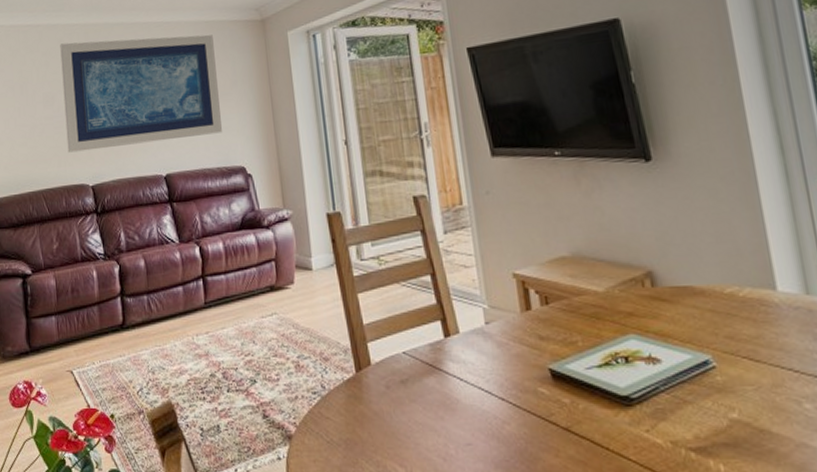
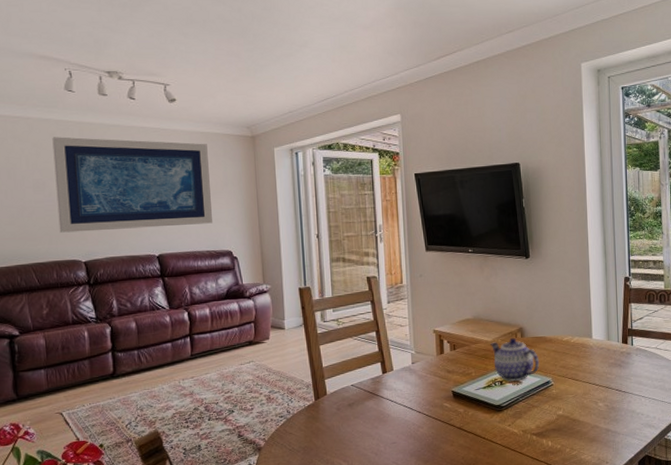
teapot: none [602,286,688,359] -> present [490,337,540,382]

